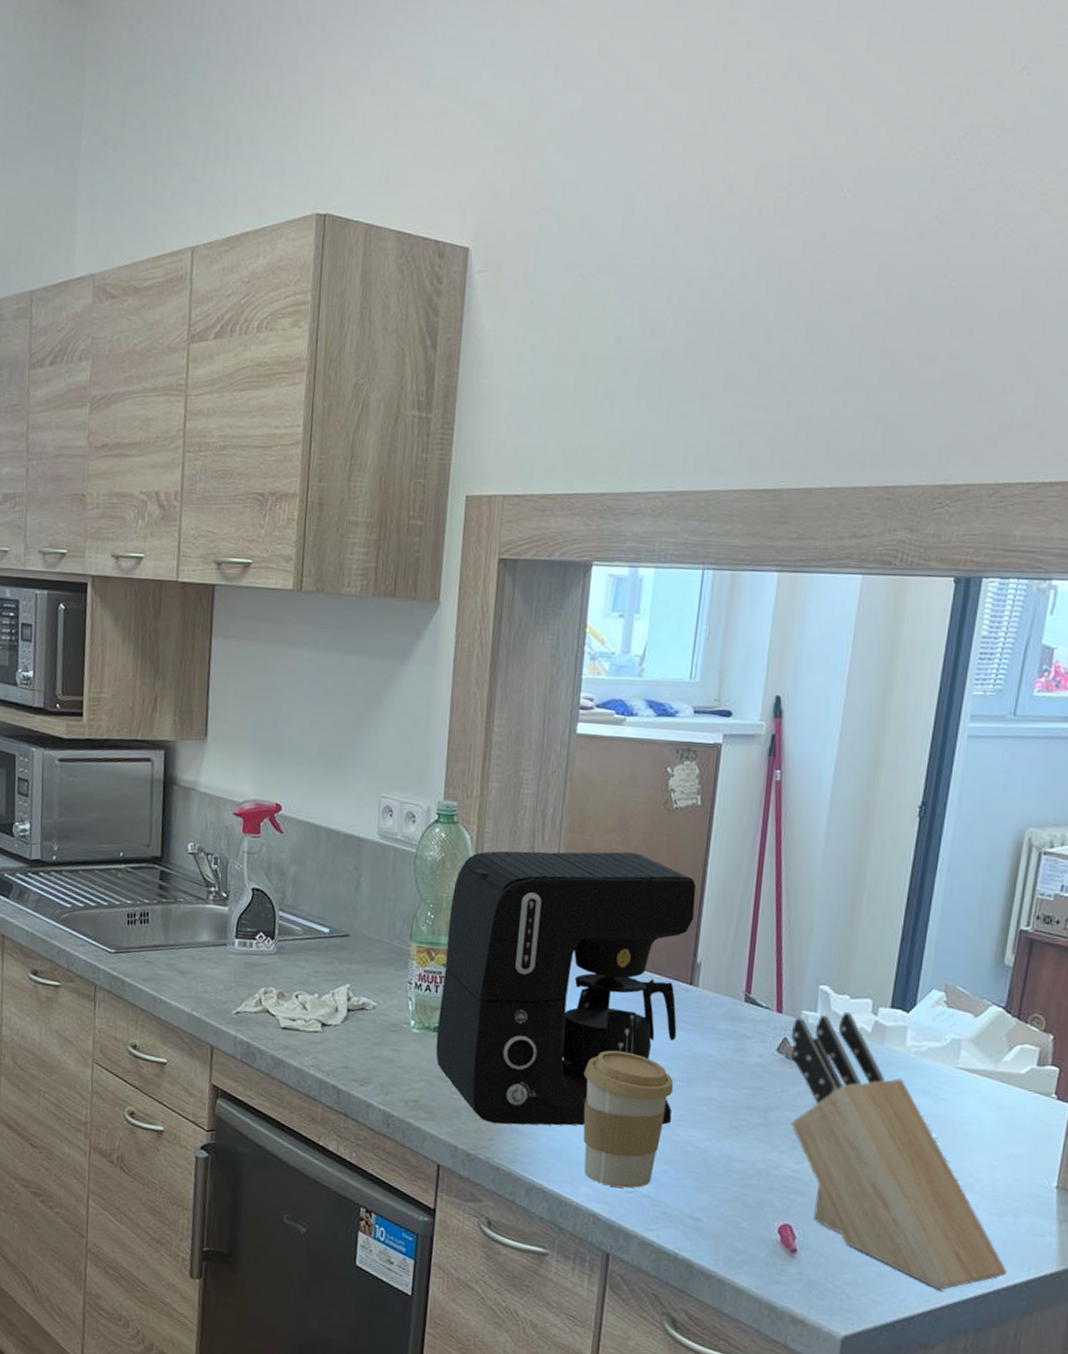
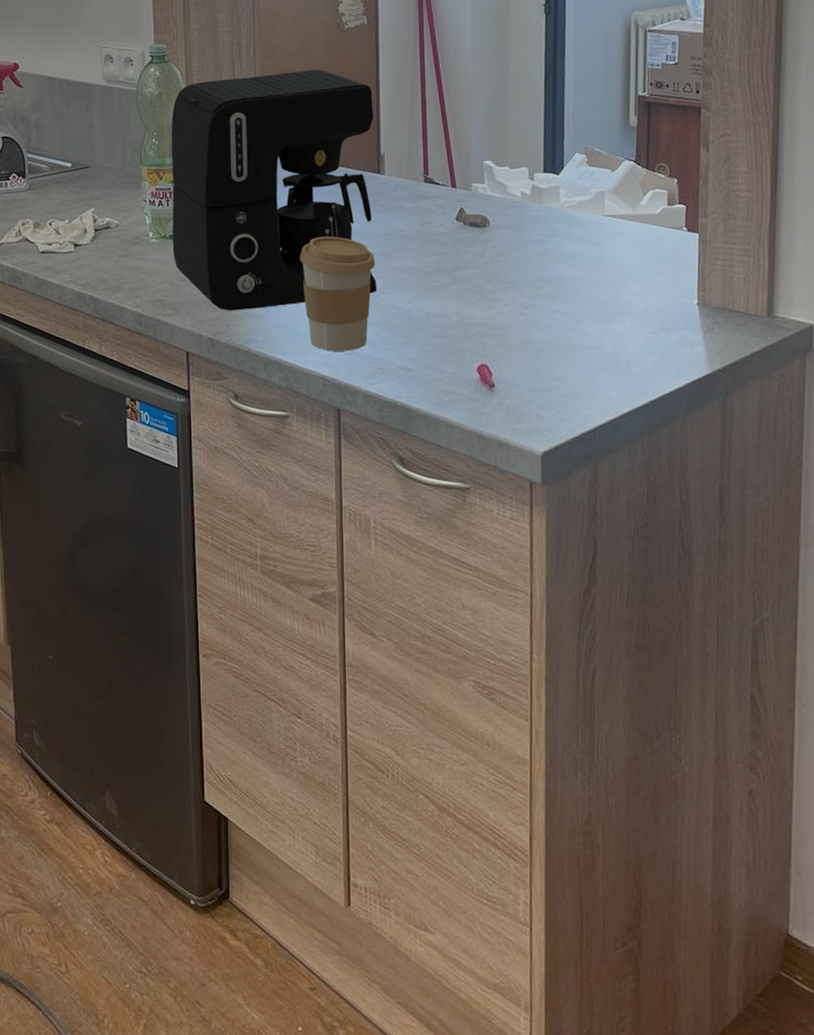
knife block: present [790,1011,1007,1290] -> none [466,180,668,402]

